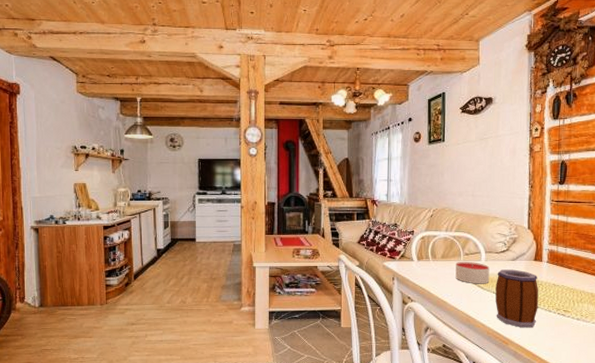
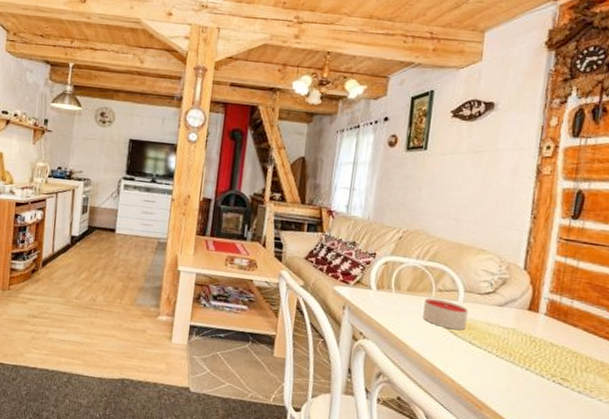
mug: present [495,269,539,328] -> none [470,315,531,394]

